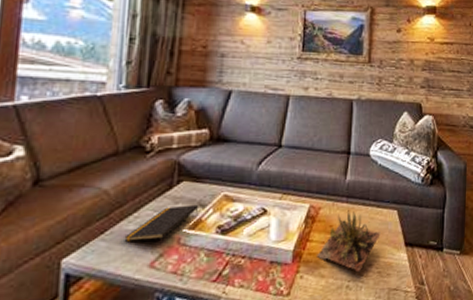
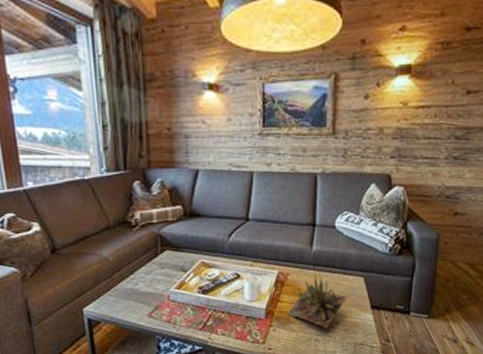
notepad: present [124,204,199,241] -> none [126,269,182,297]

